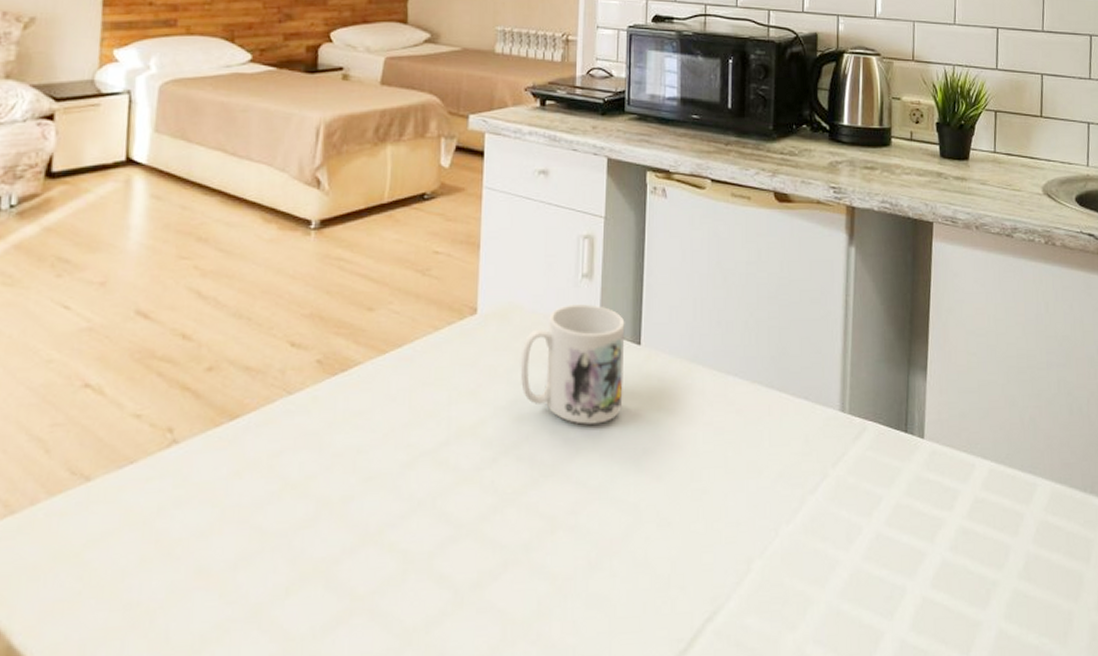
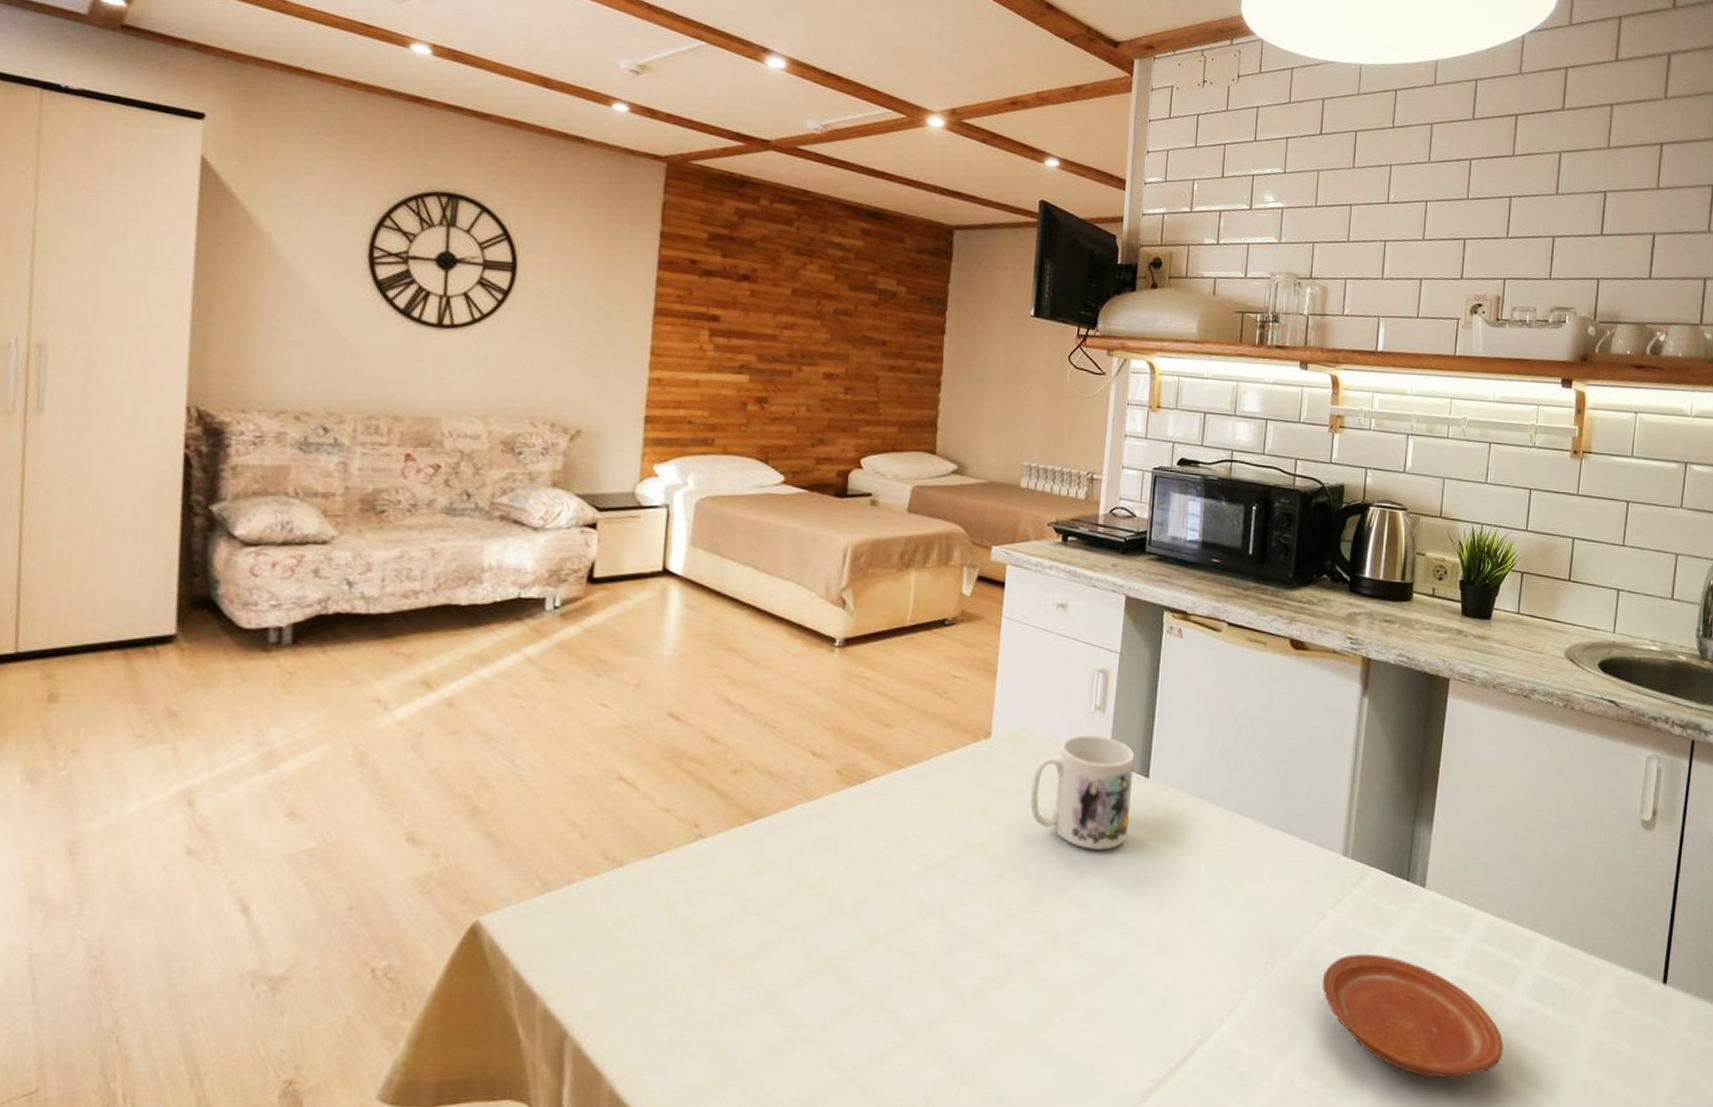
plate: none [827,512,1013,636] -> present [1322,954,1504,1078]

